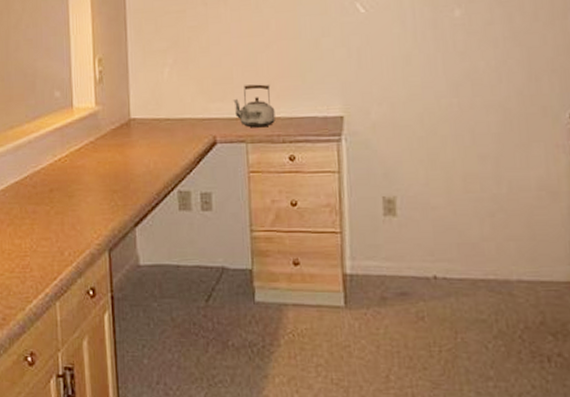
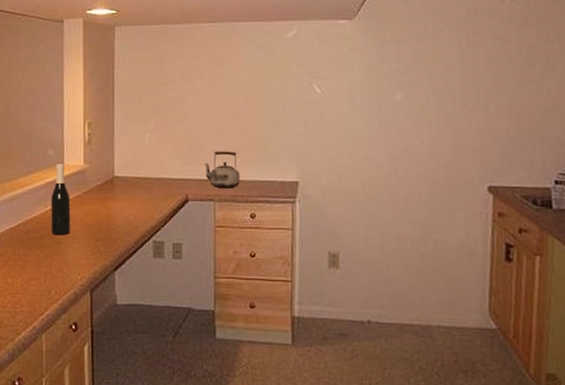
wine bottle: none [60,105,83,189] -> present [51,163,70,236]

